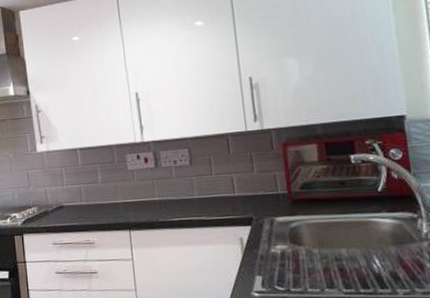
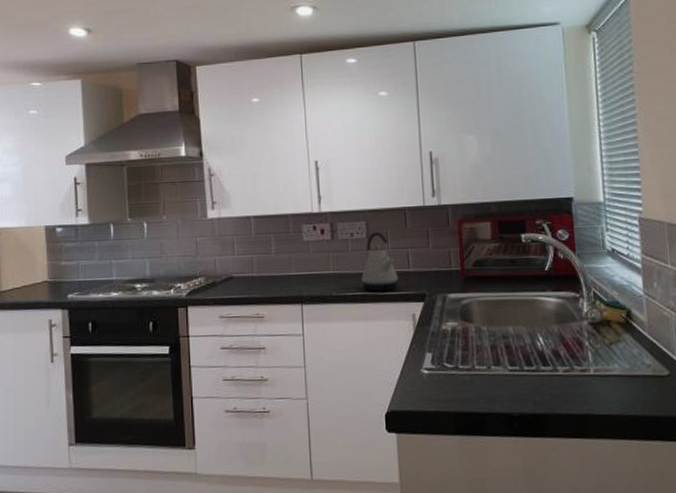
kettle: none [186,158,224,217] -> present [361,232,399,292]

